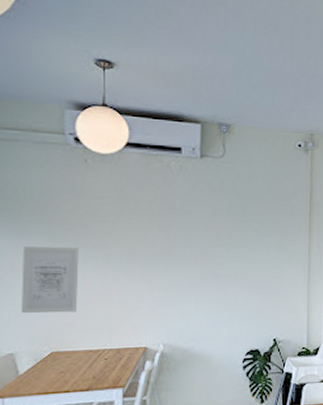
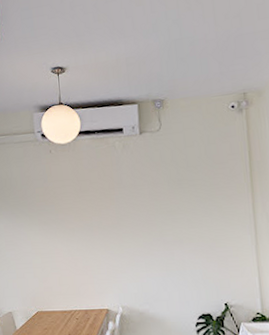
wall art: present [20,246,79,314] -> none [12,224,53,280]

